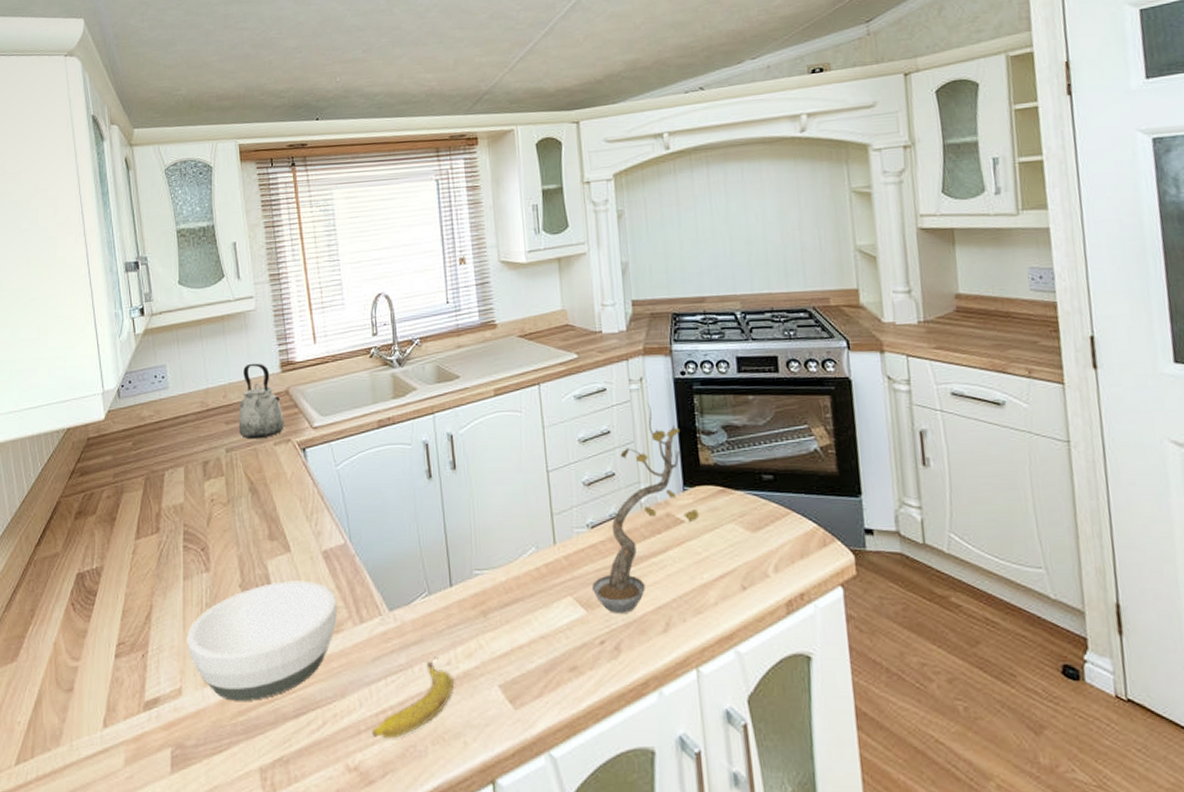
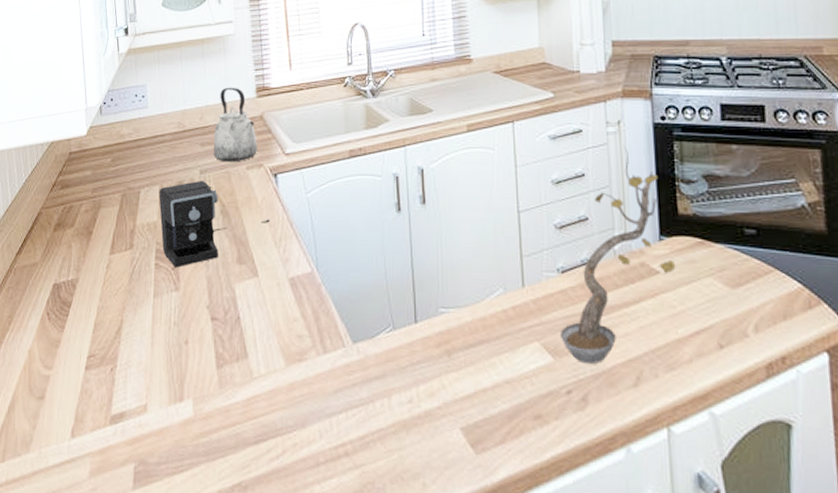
coffee maker: none [184,458,301,548] -> present [159,180,270,268]
bowl: present [187,581,337,701] -> none [154,305,301,424]
banana: present [372,656,454,739] -> none [331,393,414,473]

